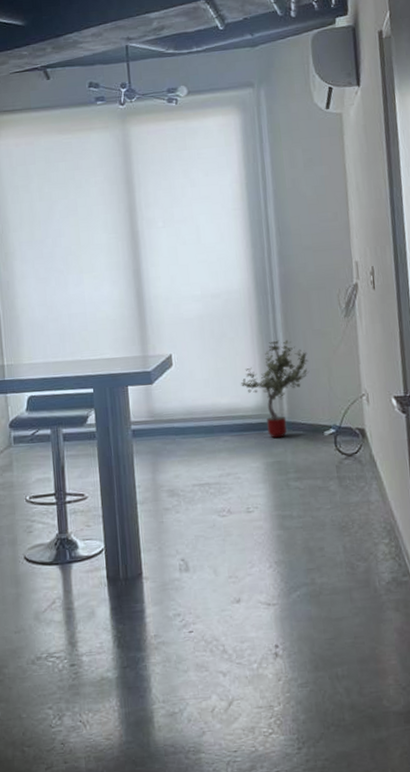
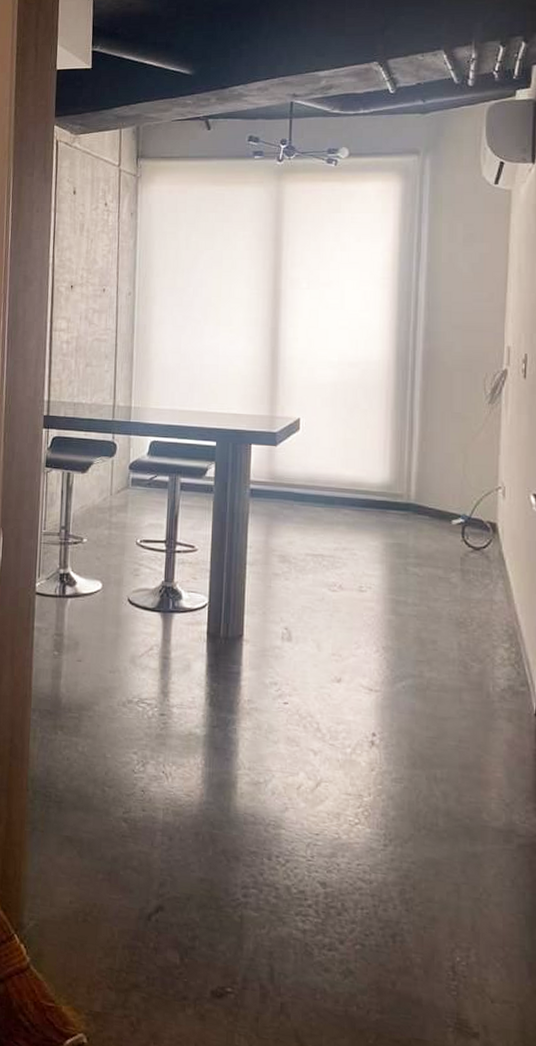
potted tree: present [240,339,310,439] -> none [368,418,444,520]

